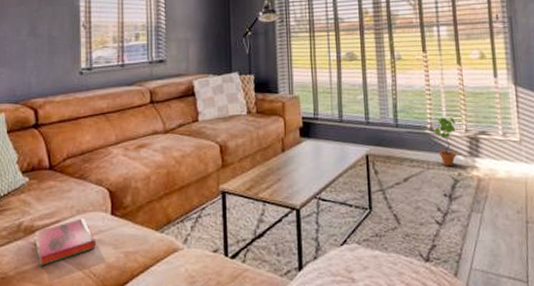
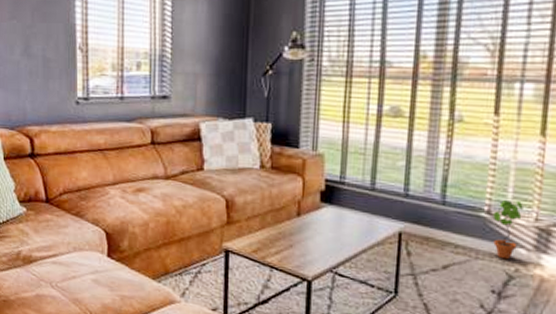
hardback book: present [36,218,96,266] -> none [34,256,92,296]

